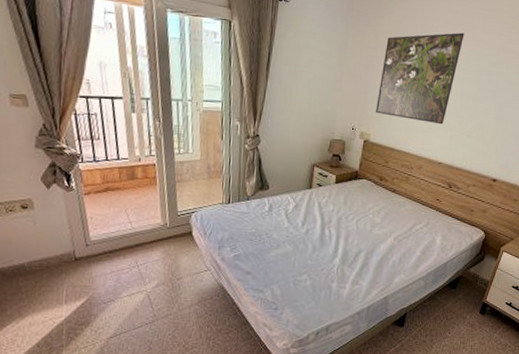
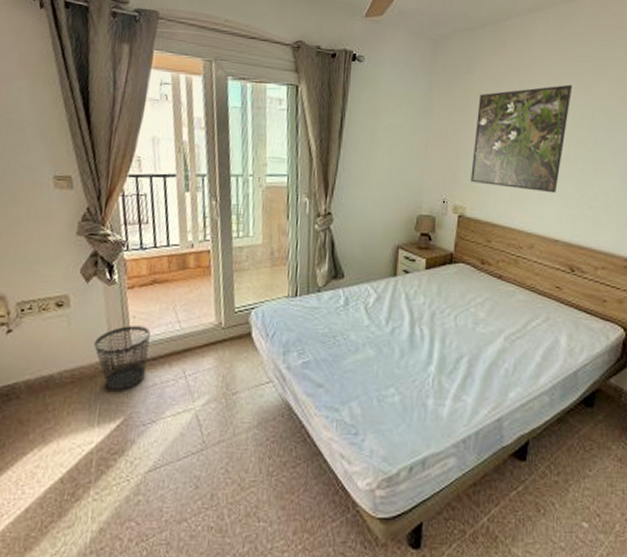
wastebasket: none [58,225,106,276] -> present [94,326,150,390]

